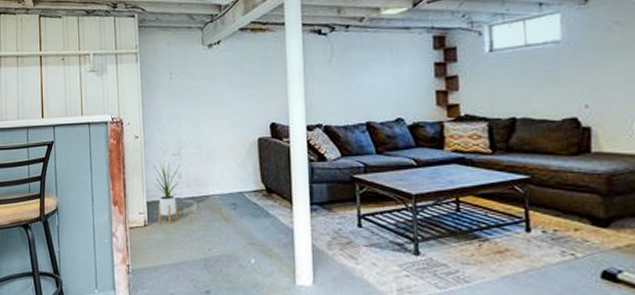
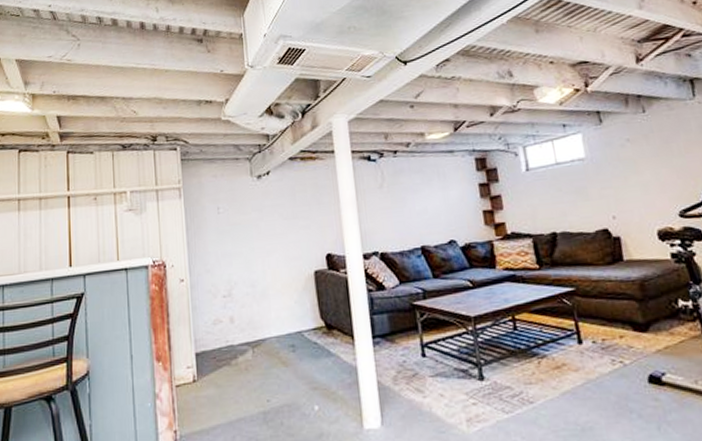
house plant: present [153,161,181,223] -> none [201,305,233,376]

